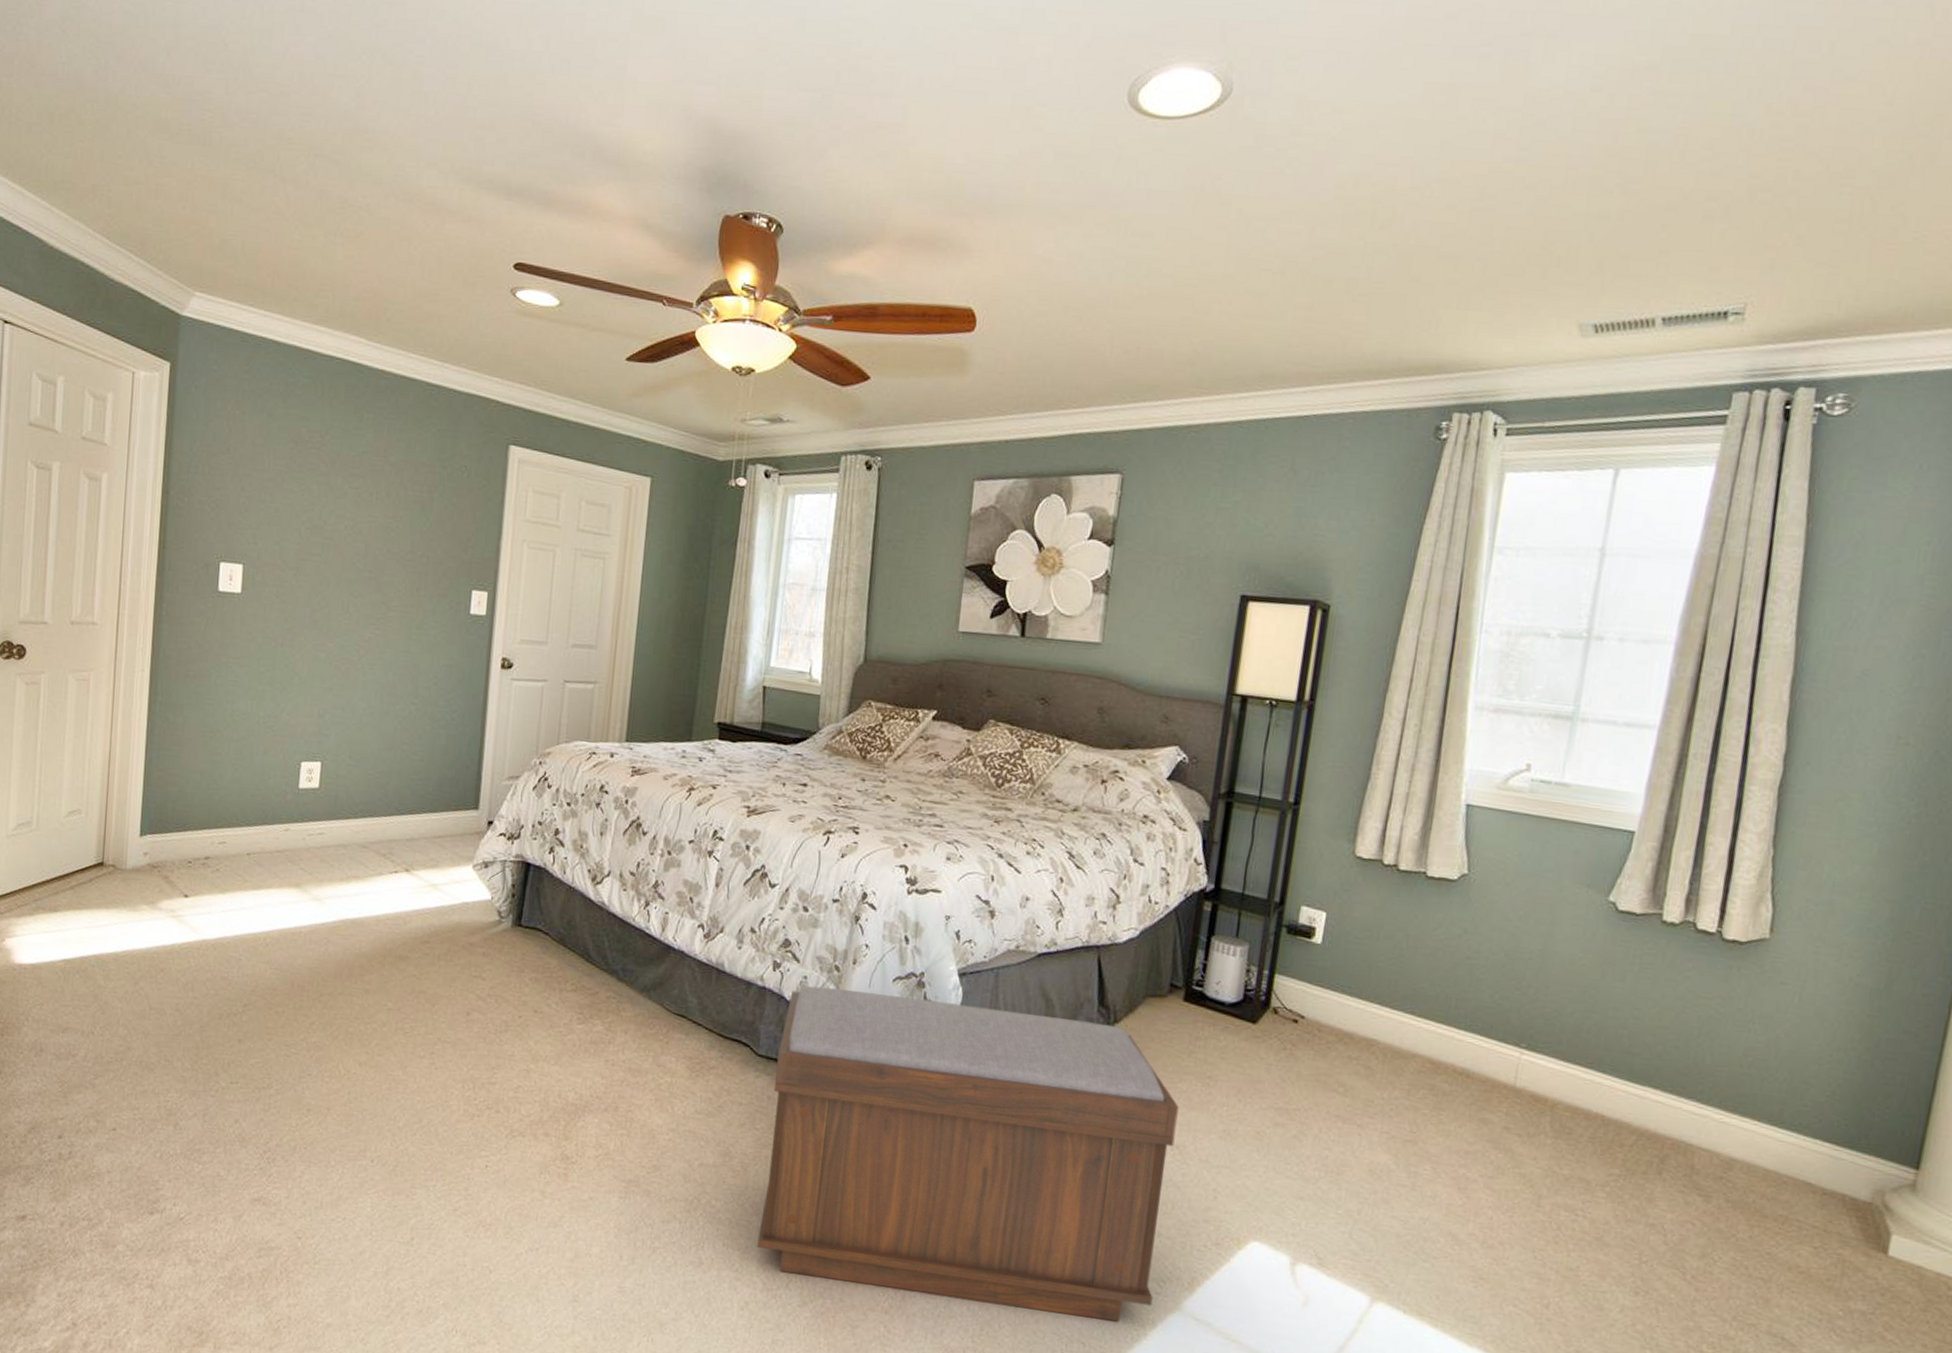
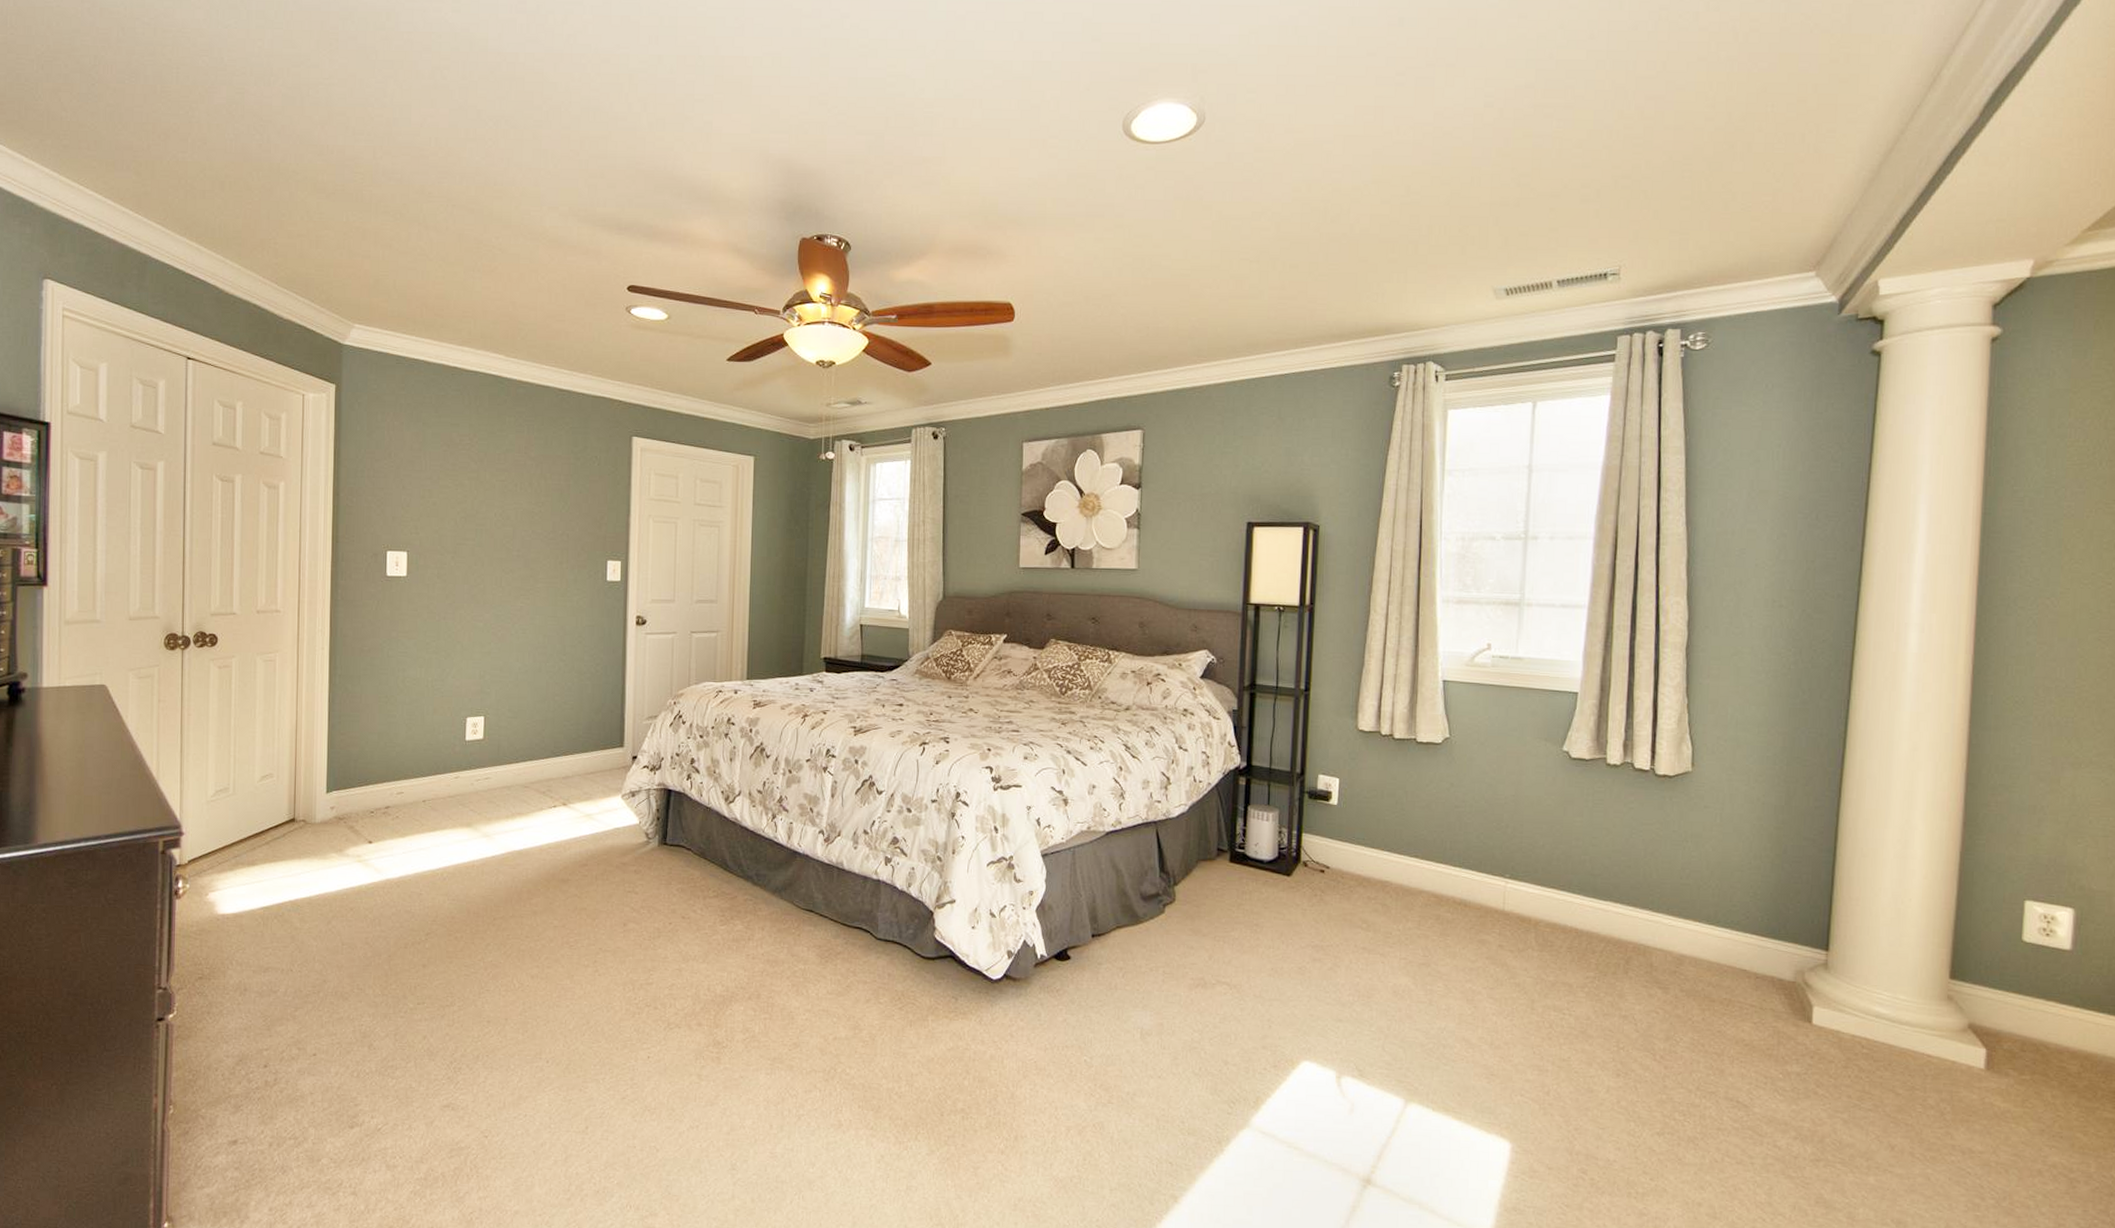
bench: present [757,985,1179,1322] -> none [888,875,1233,1142]

